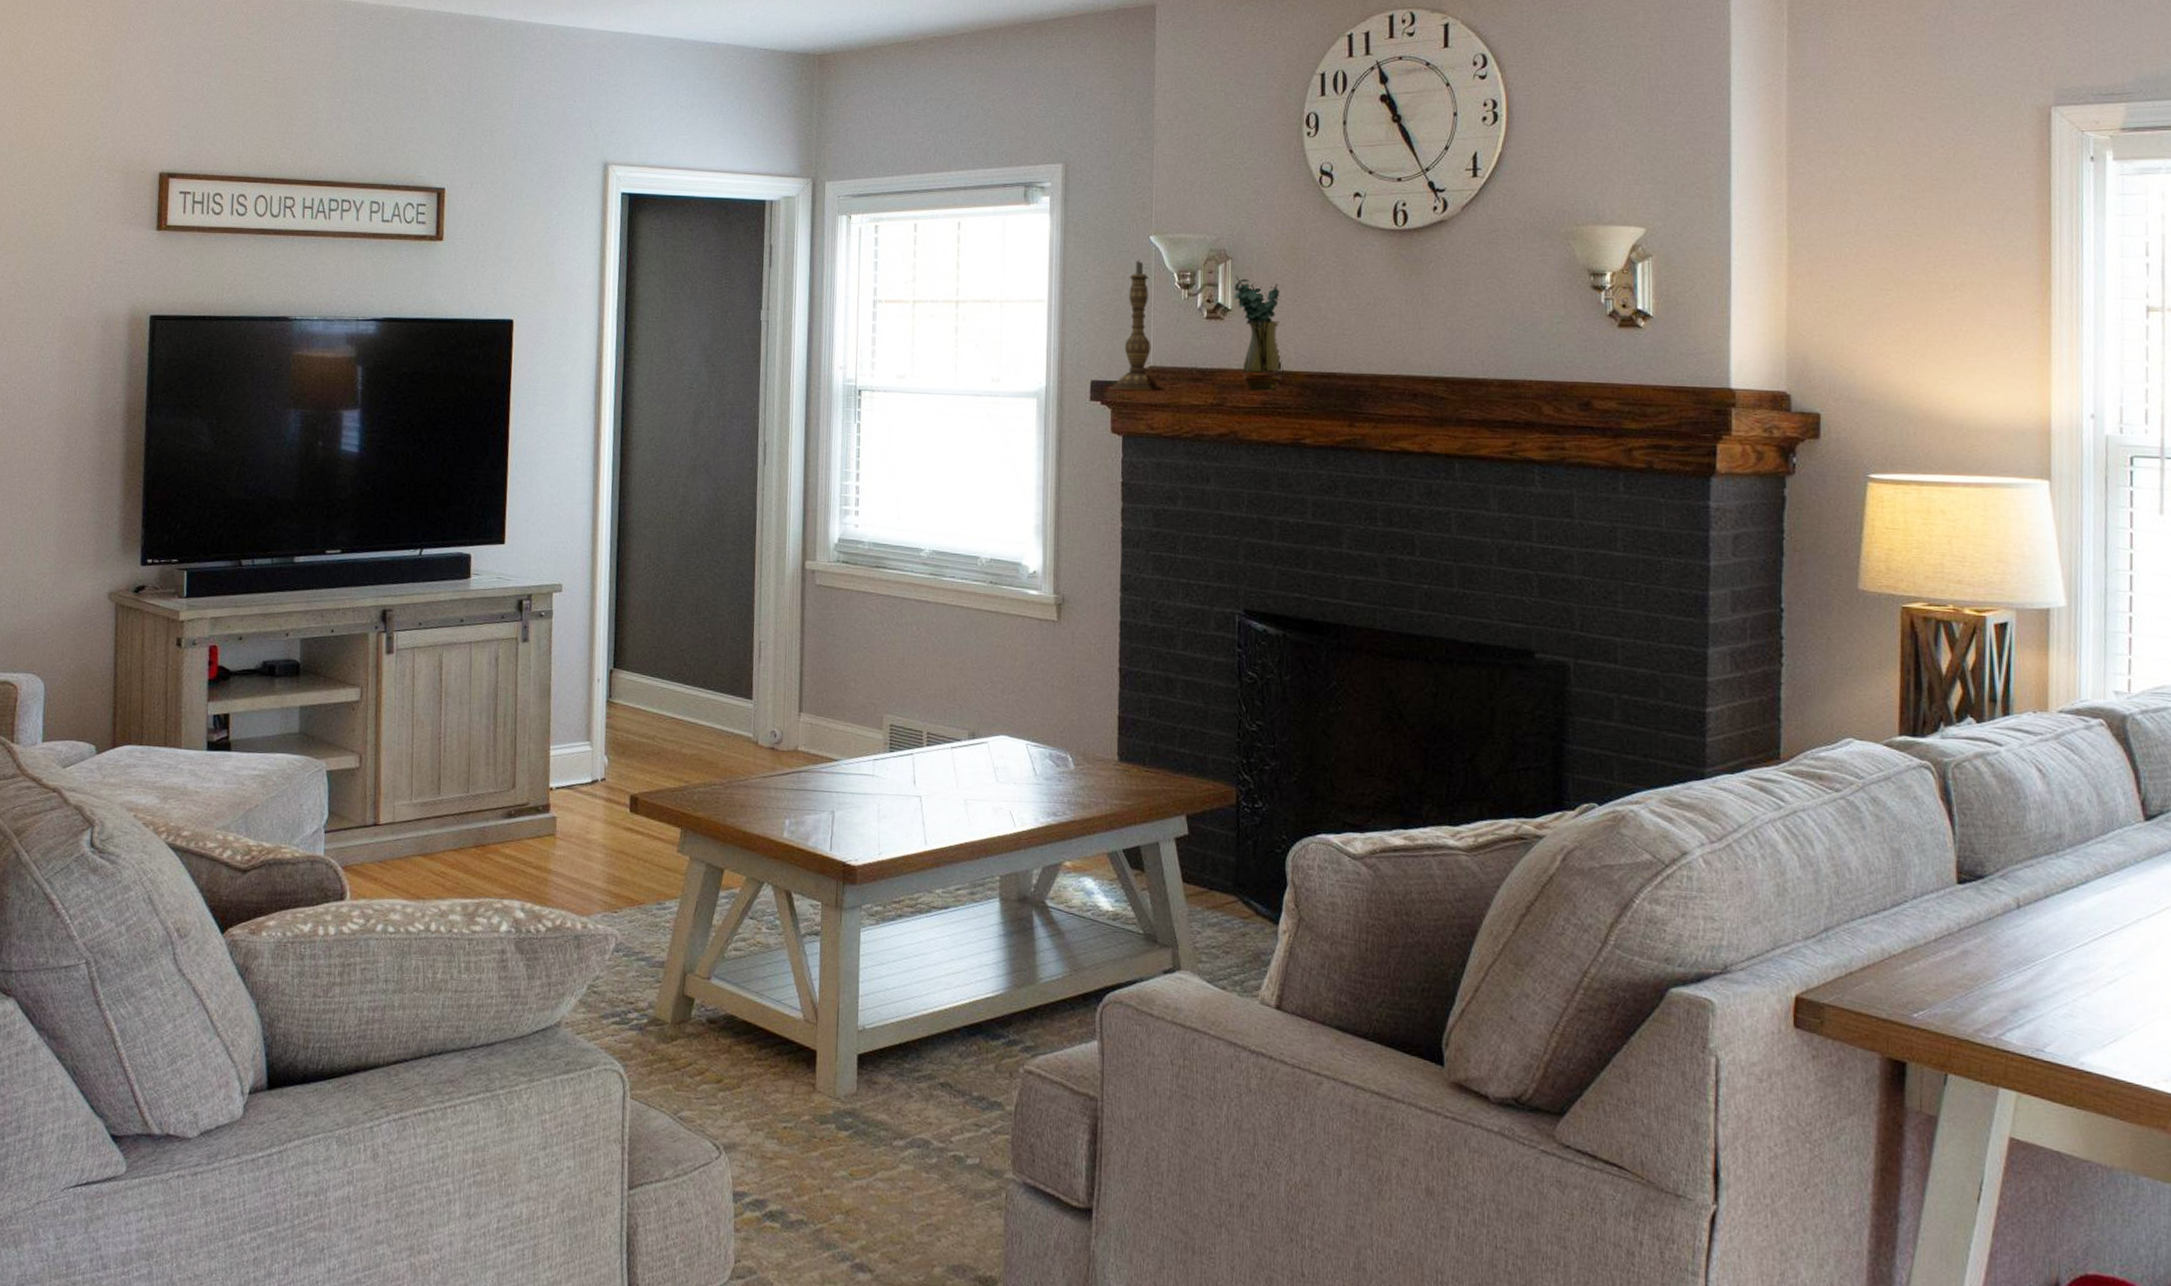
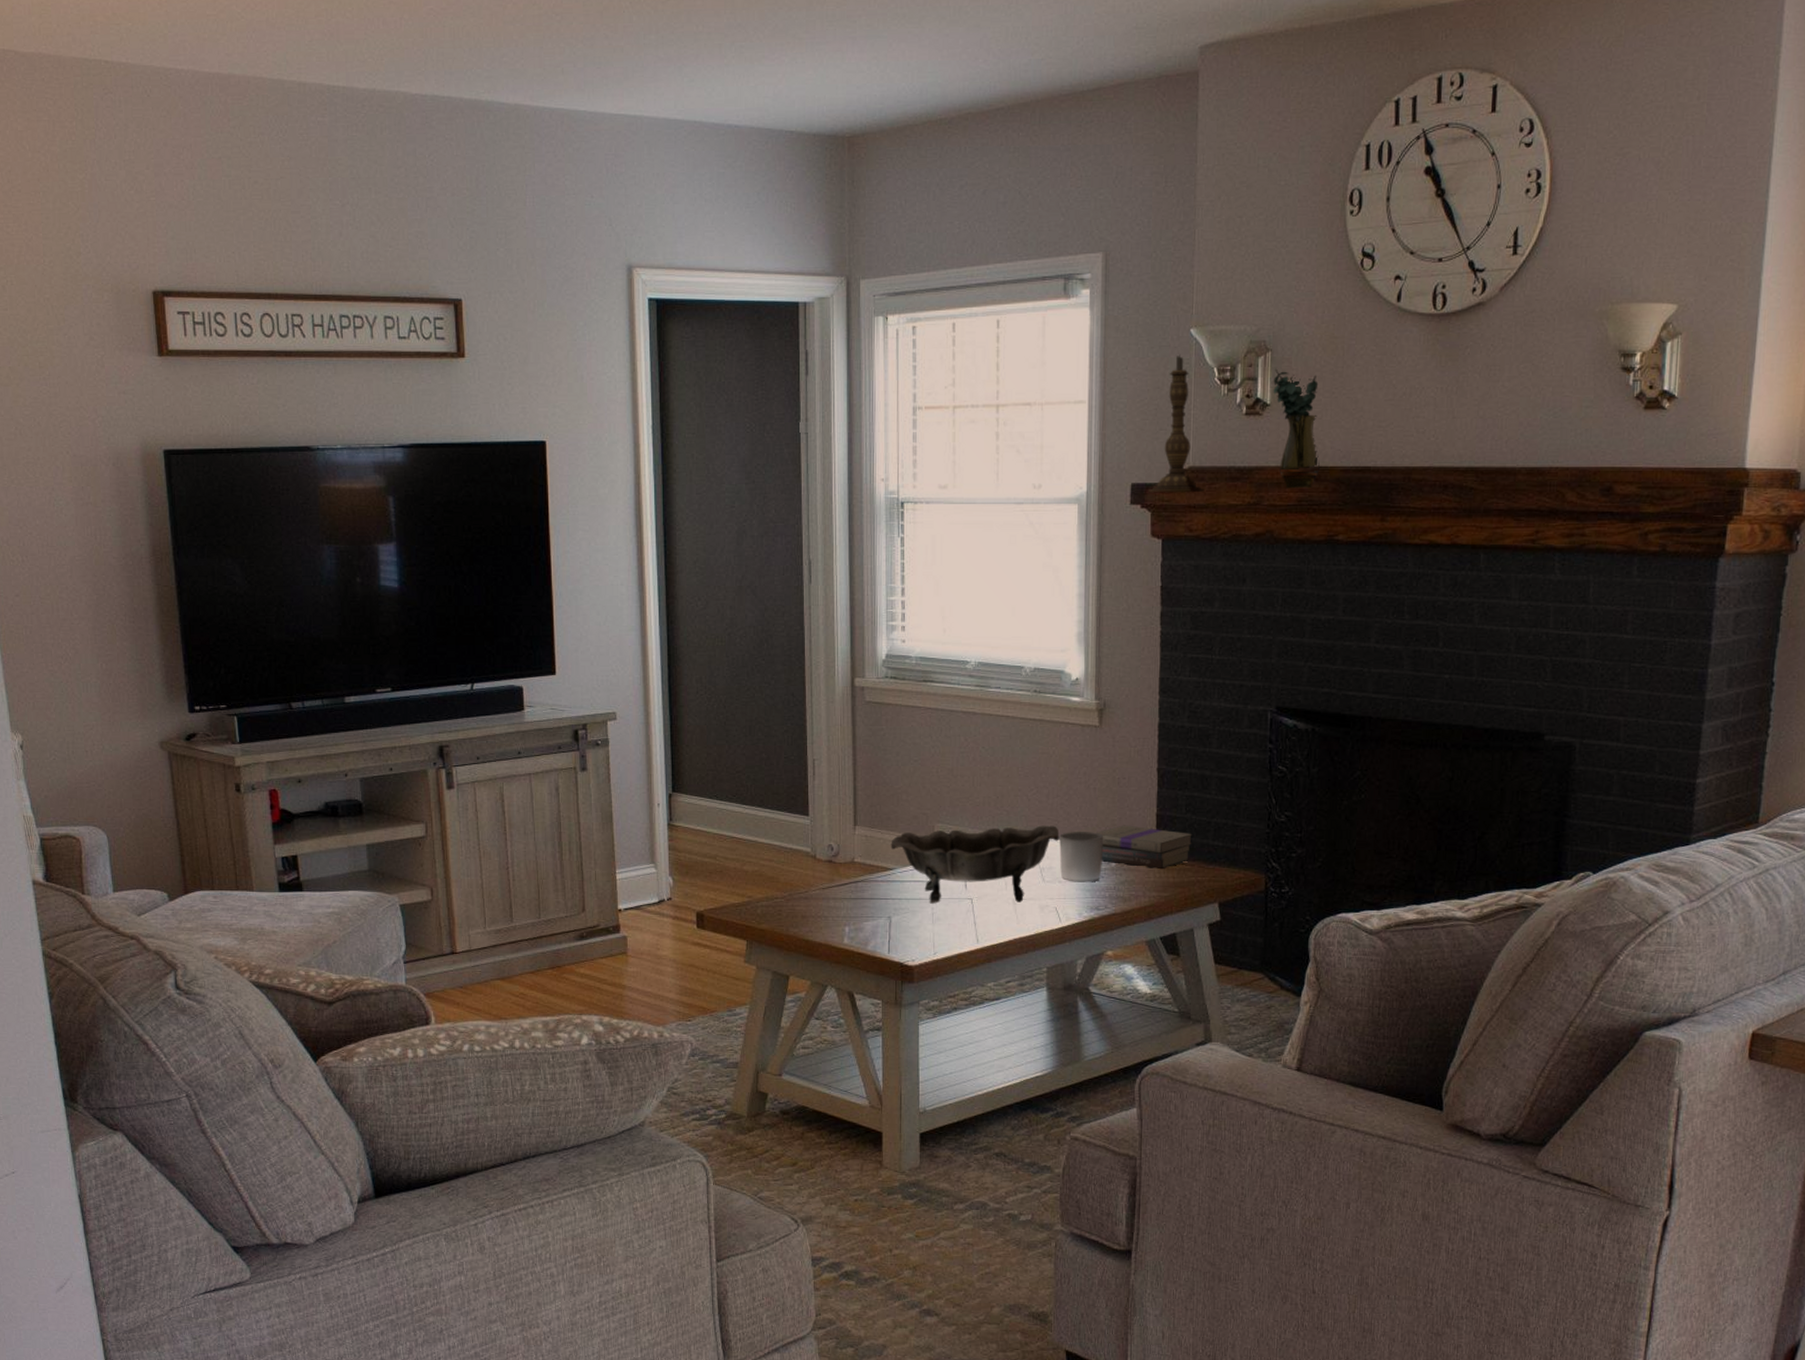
decorative bowl: none [836,722,1015,803] -> present [890,825,1060,904]
mug: none [1014,730,1062,786] -> present [1059,831,1104,882]
books: none [1054,726,1157,776] -> present [1097,825,1192,870]

